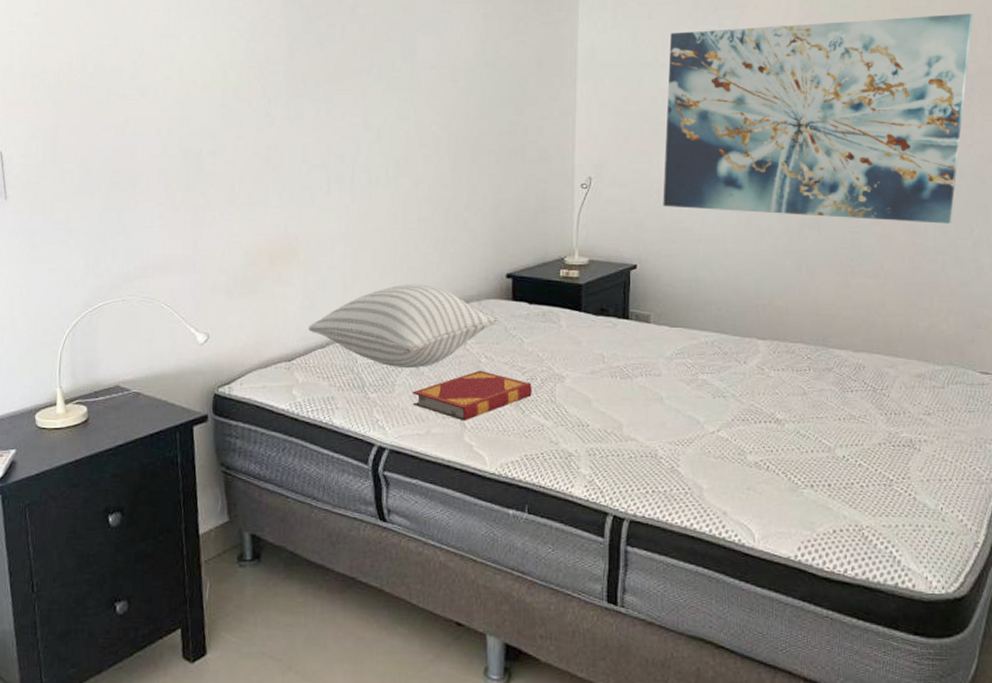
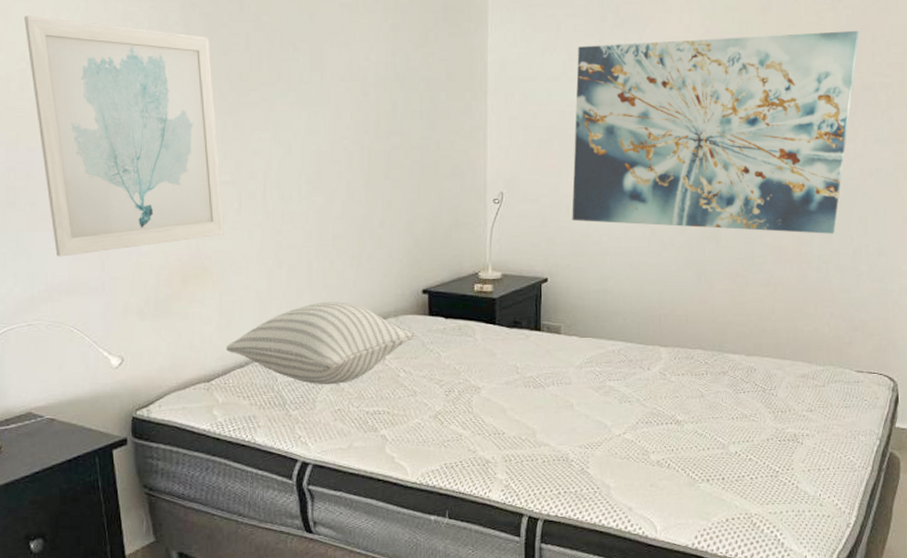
wall art: none [139,11,313,235] -> present [24,15,225,257]
hardback book: present [412,370,532,421] -> none [333,384,450,434]

